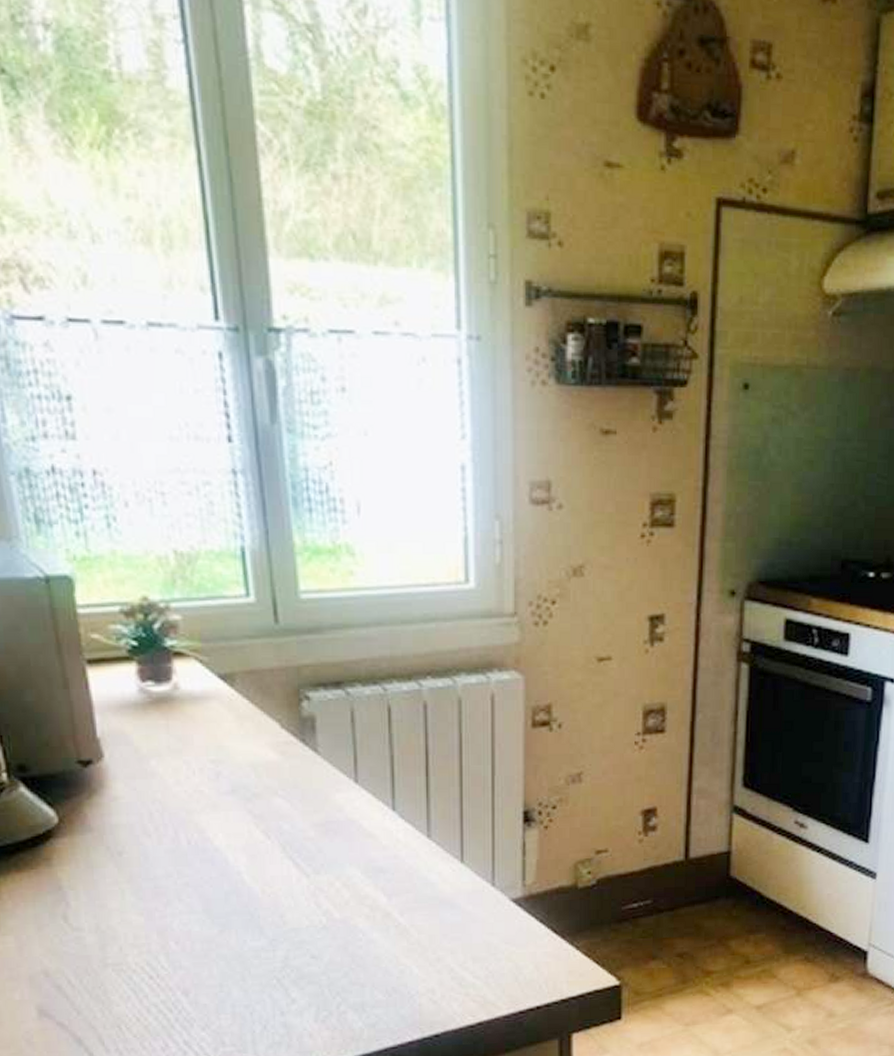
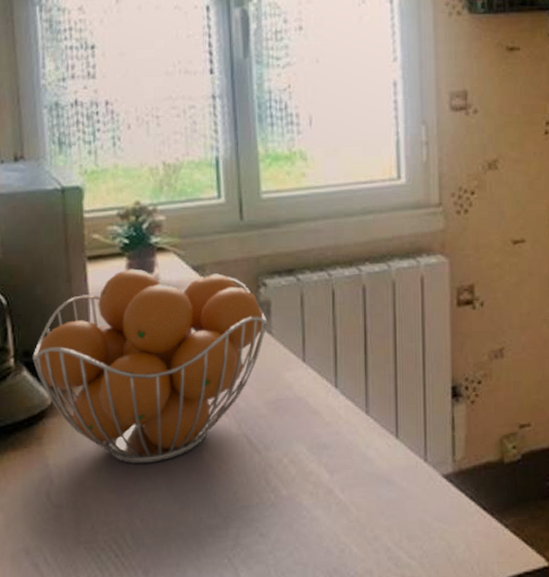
fruit basket: none [29,675,313,886] -> present [32,268,268,464]

